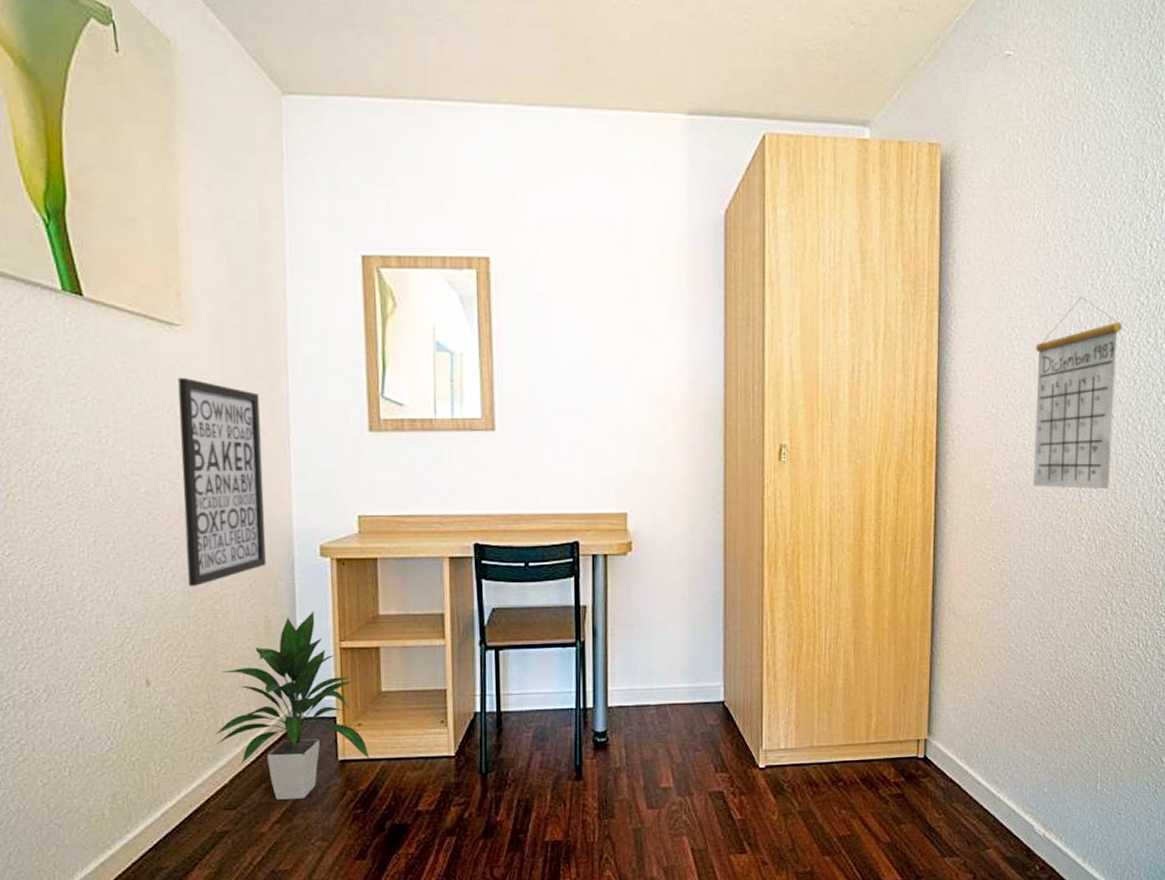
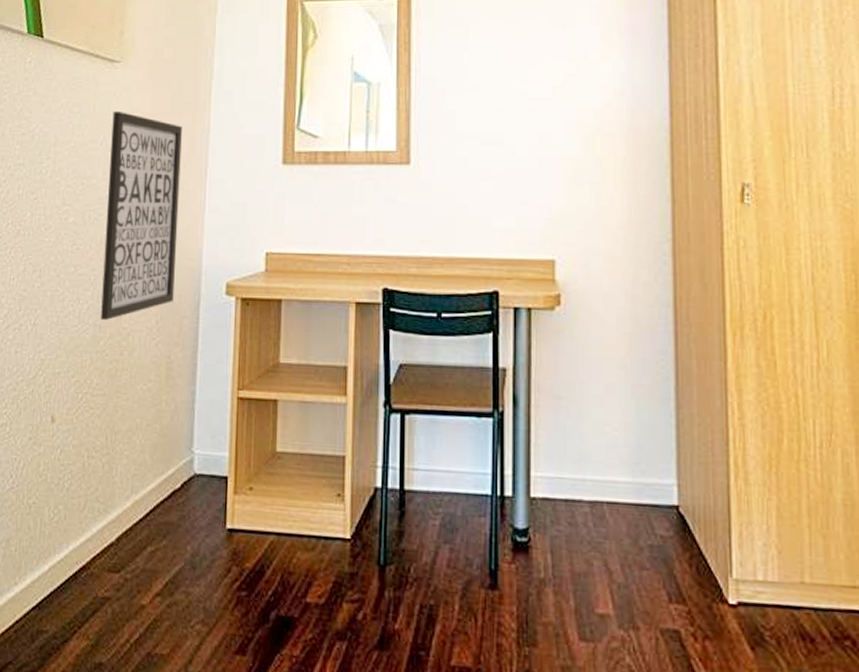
indoor plant: present [215,610,369,800] -> none [107,353,258,570]

